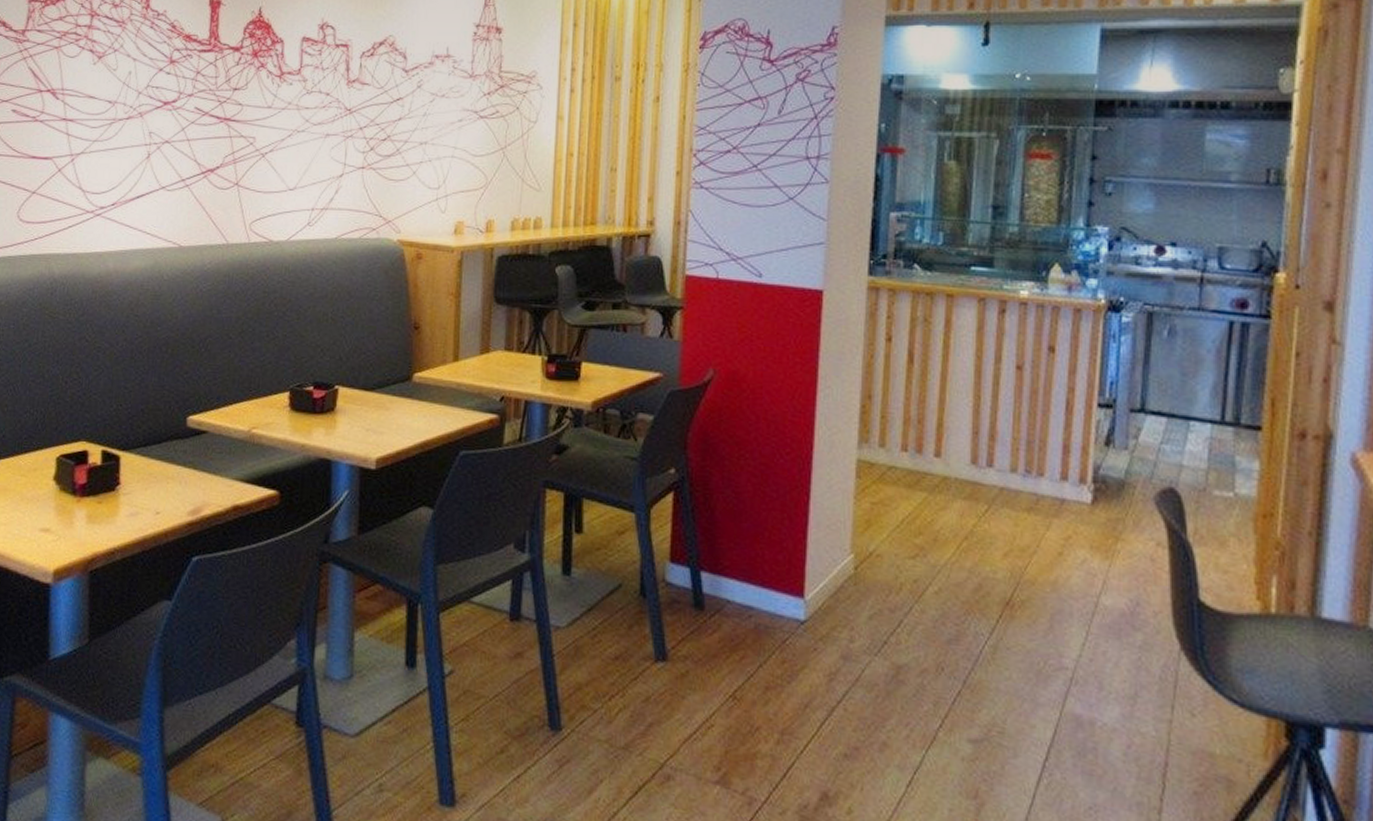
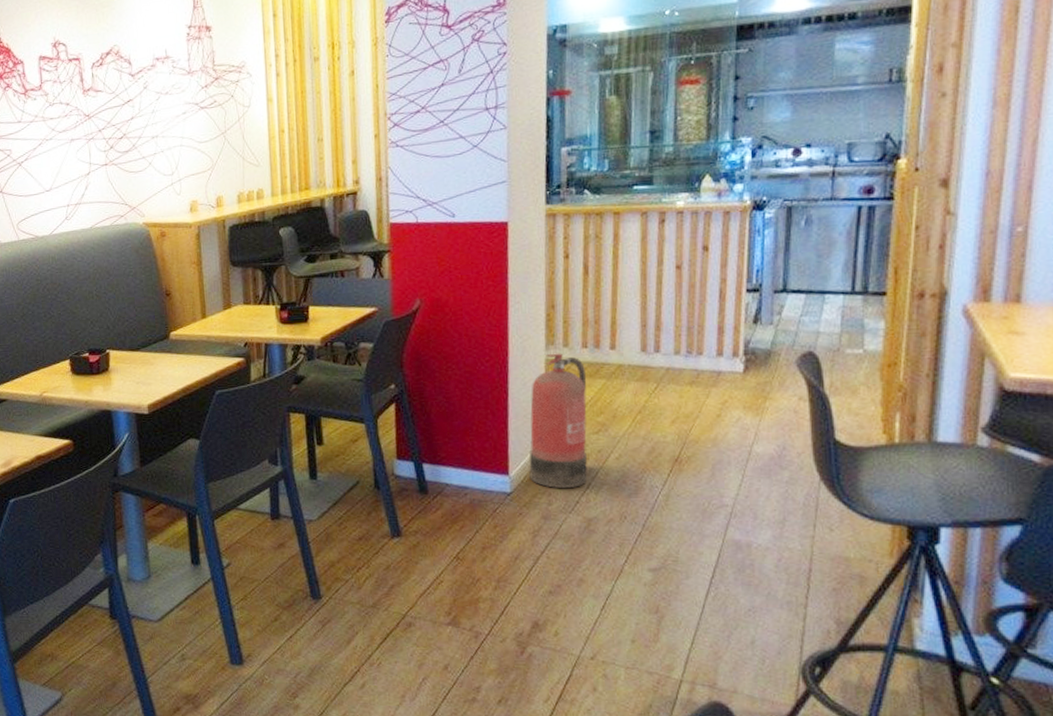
fire extinguisher: none [829,453,905,624] -> present [529,353,587,488]

